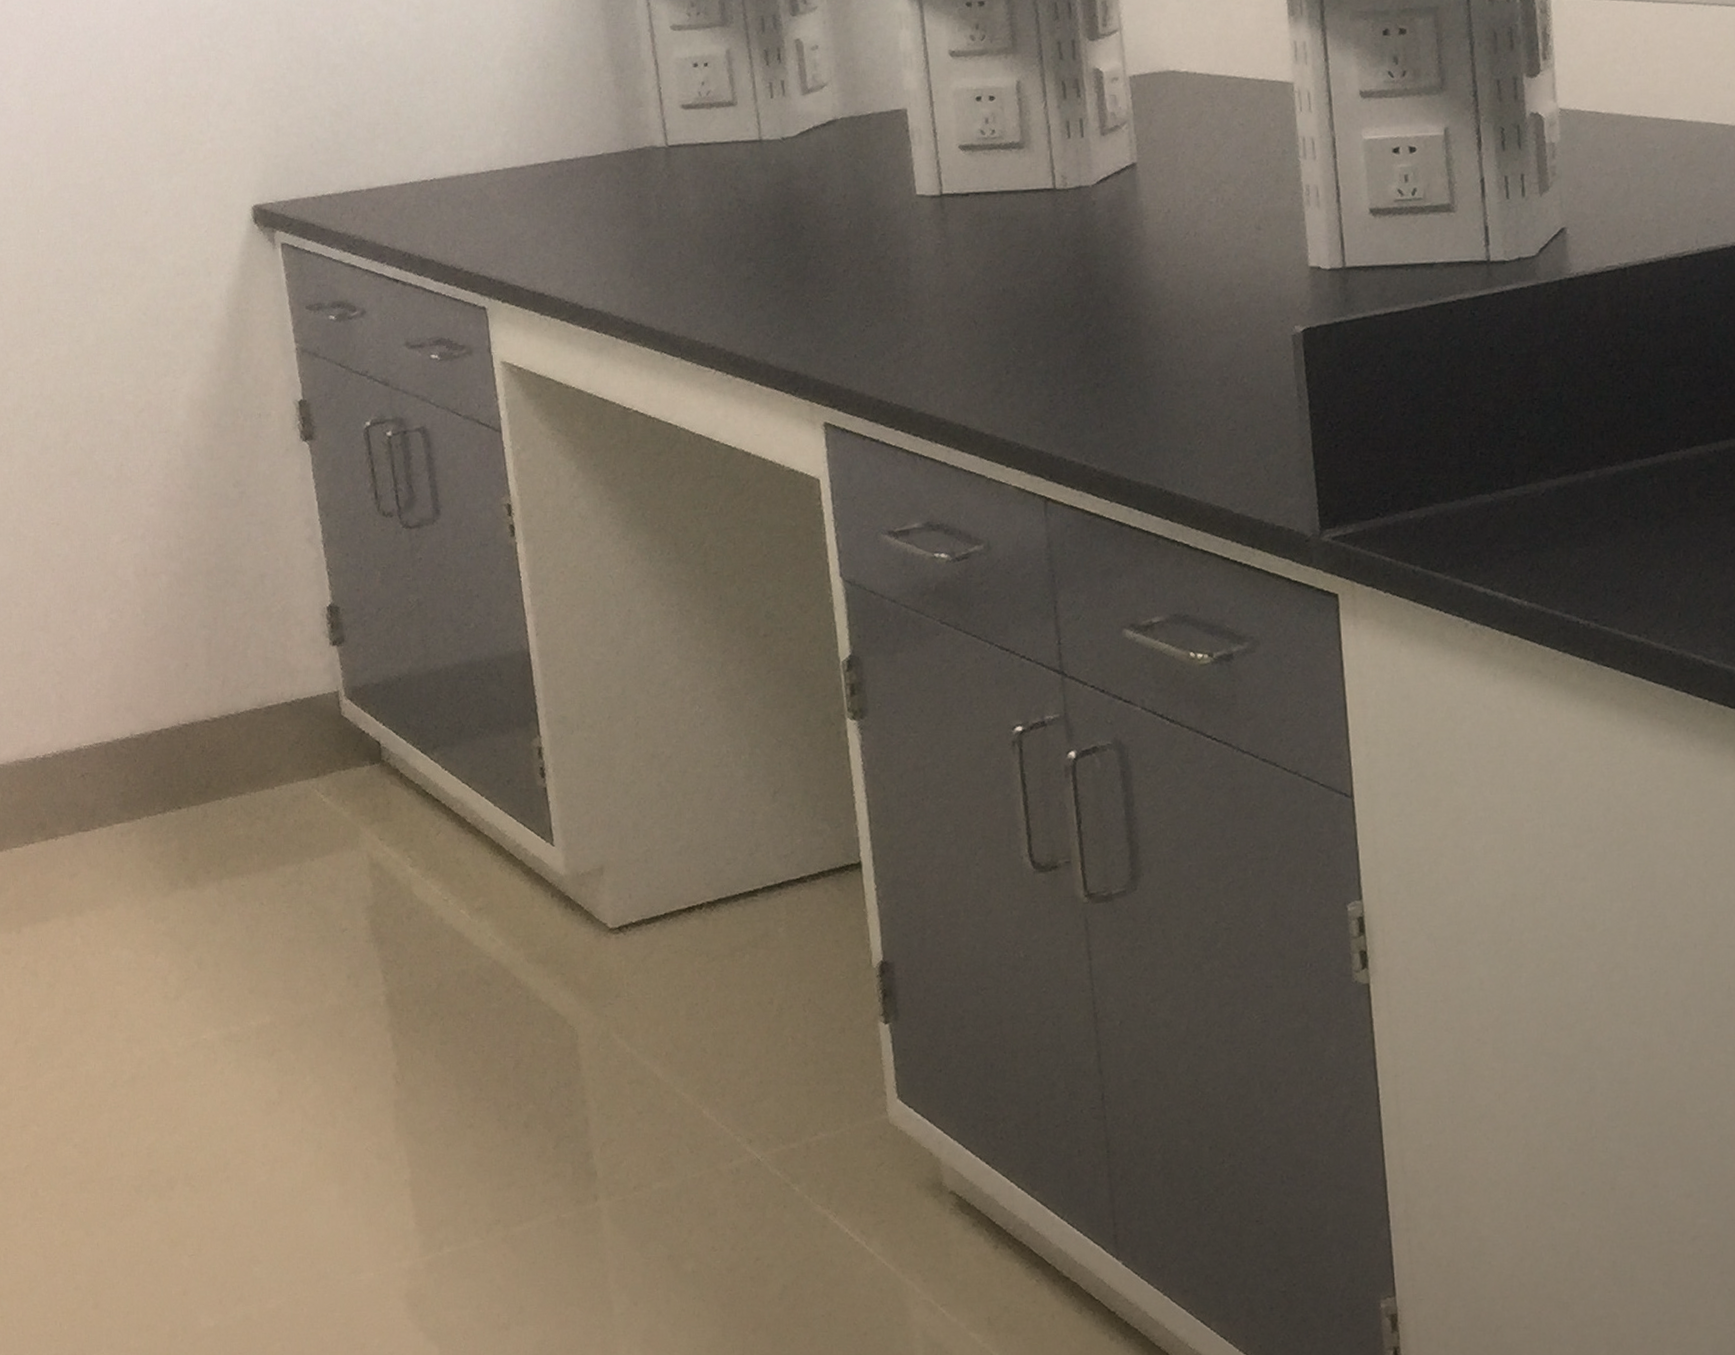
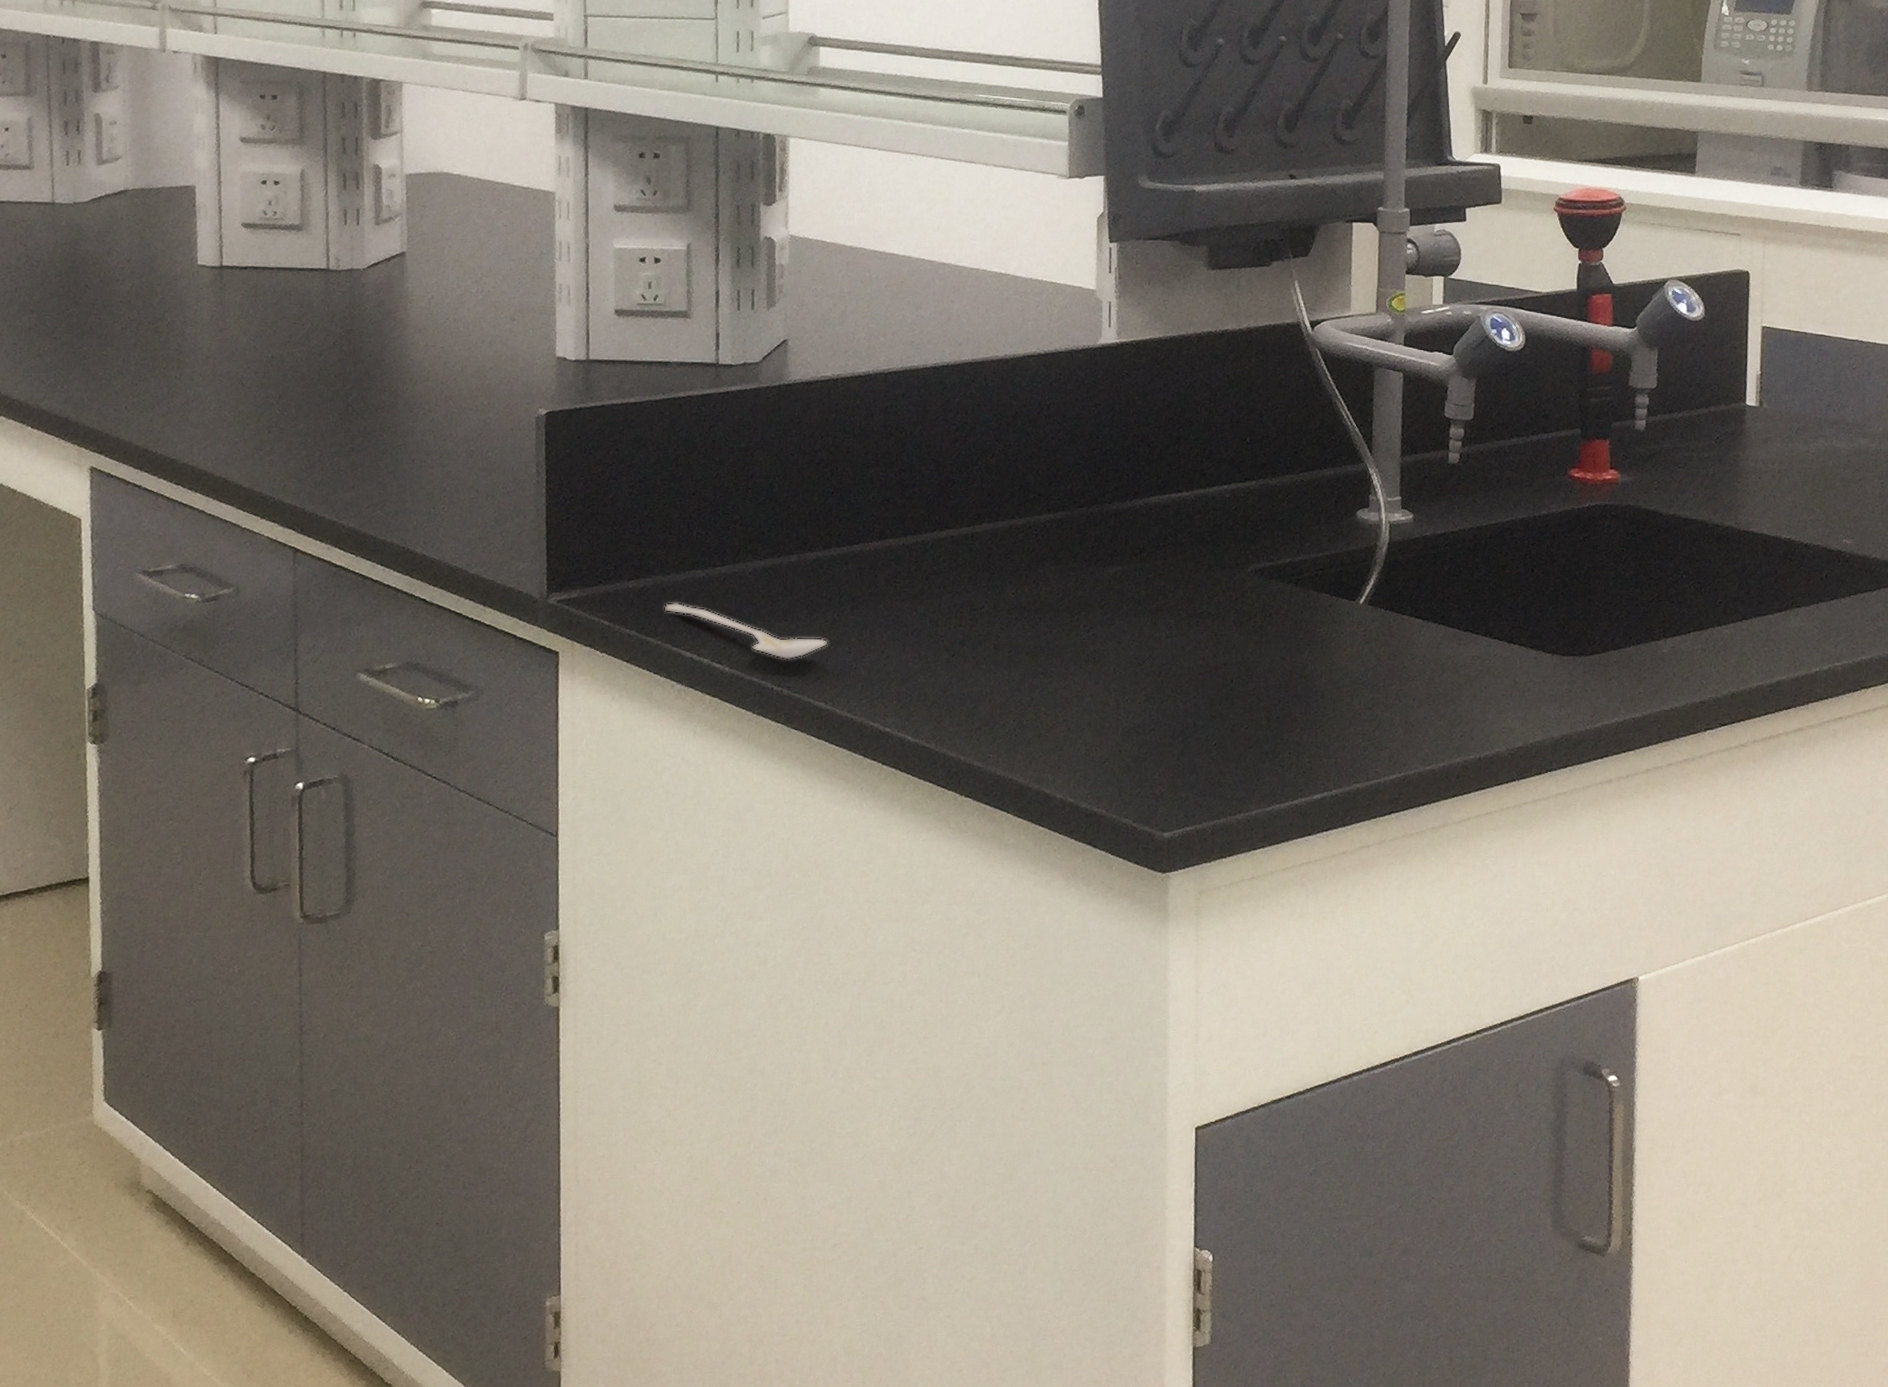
stirrer: none [1450,531,1637,589] -> present [664,602,828,660]

